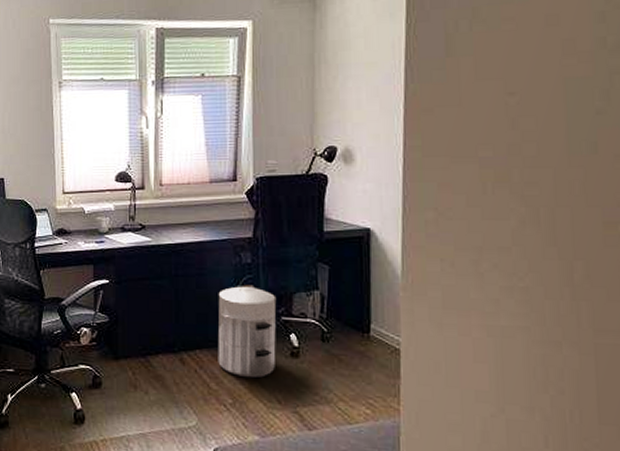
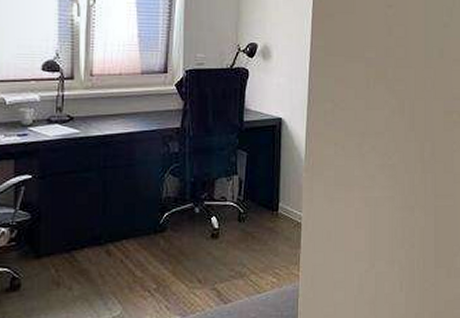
waste bin: present [217,285,277,379] -> none [144,173,200,263]

